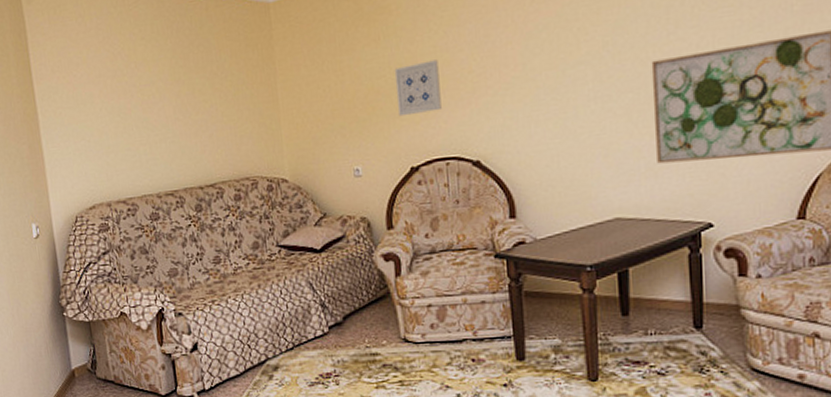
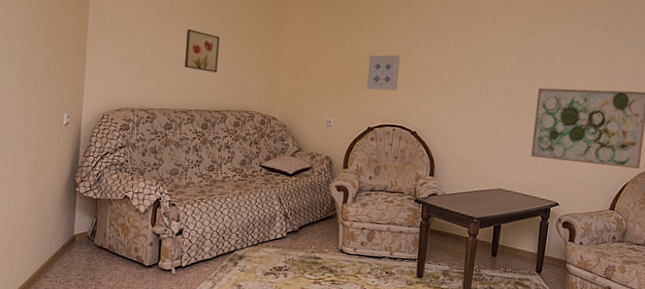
wall art: none [154,87,201,138] -> present [184,29,220,73]

